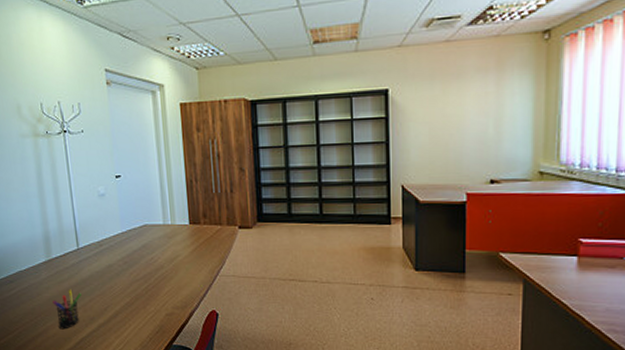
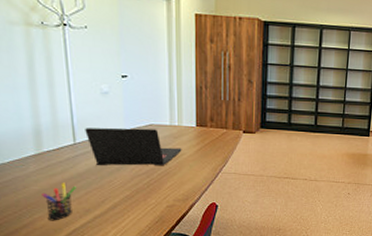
laptop: none [86,229,177,272] -> present [85,127,182,166]

